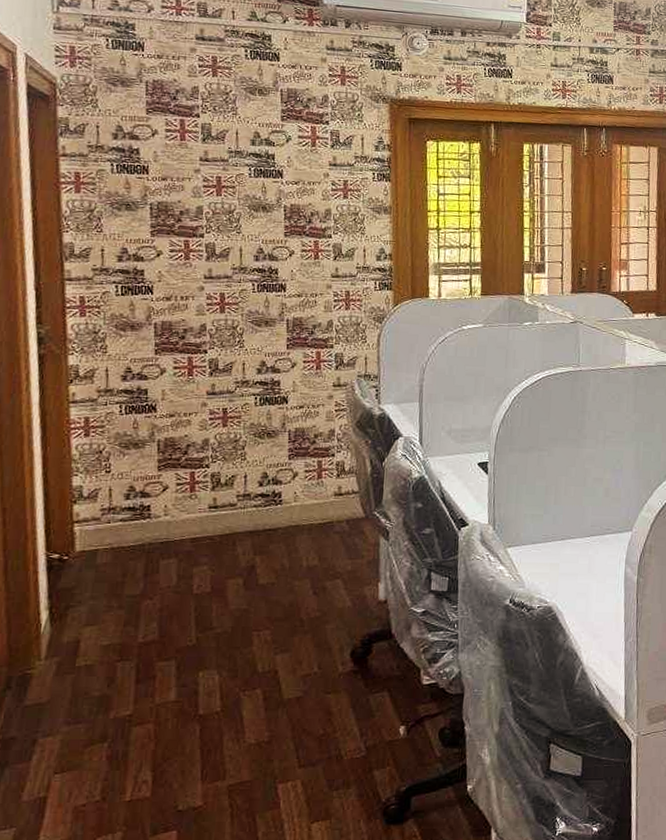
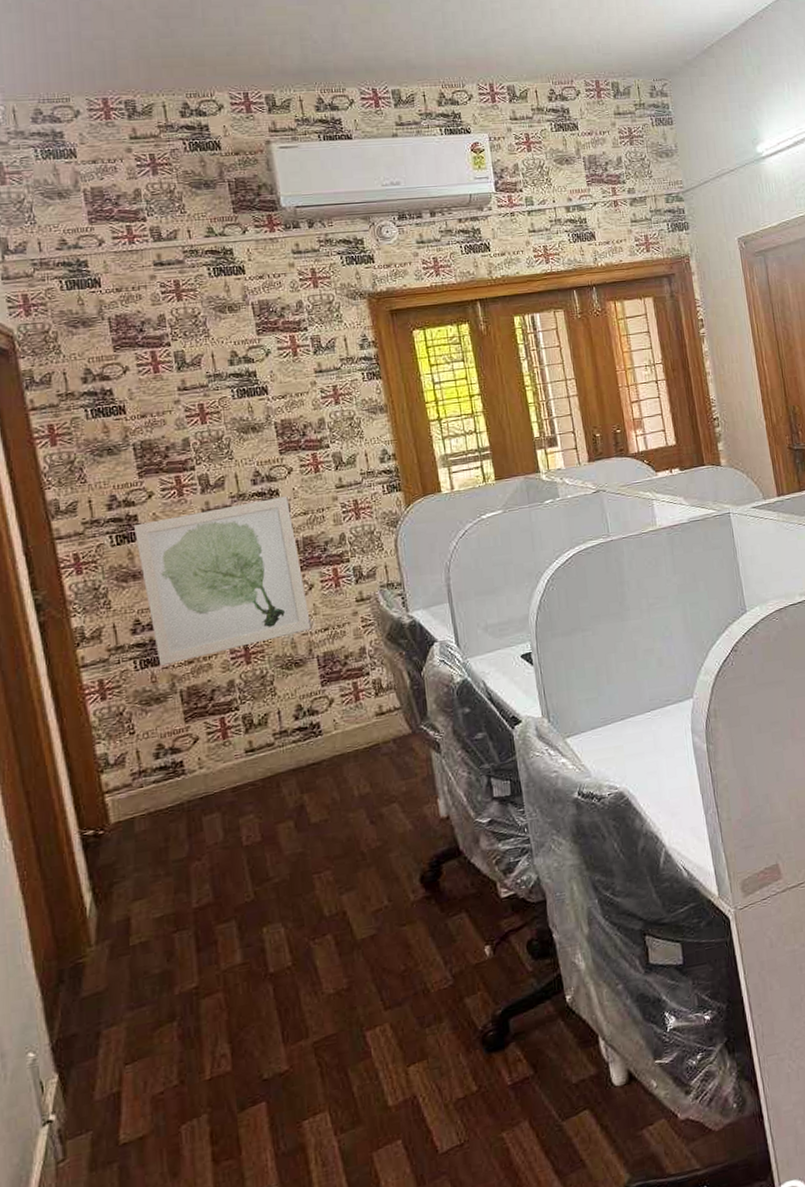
wall art: none [138,276,288,415] -> present [133,496,311,667]

